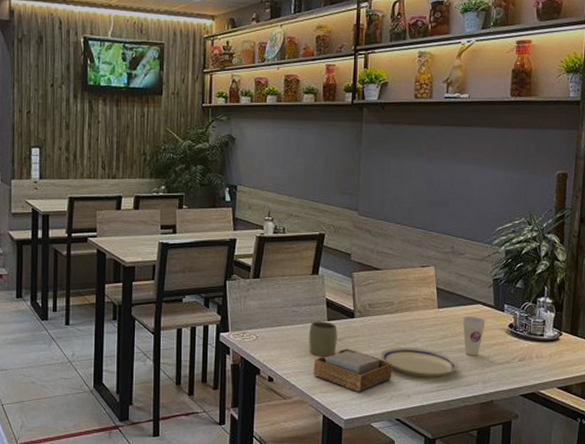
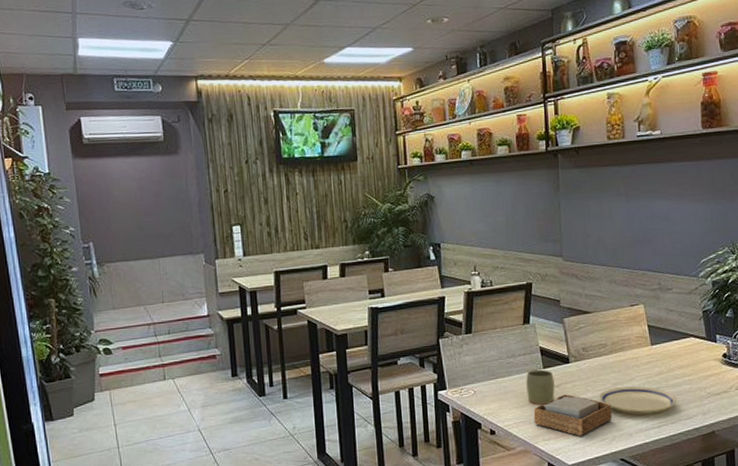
cup: present [463,316,486,356] -> none [677,349,699,389]

